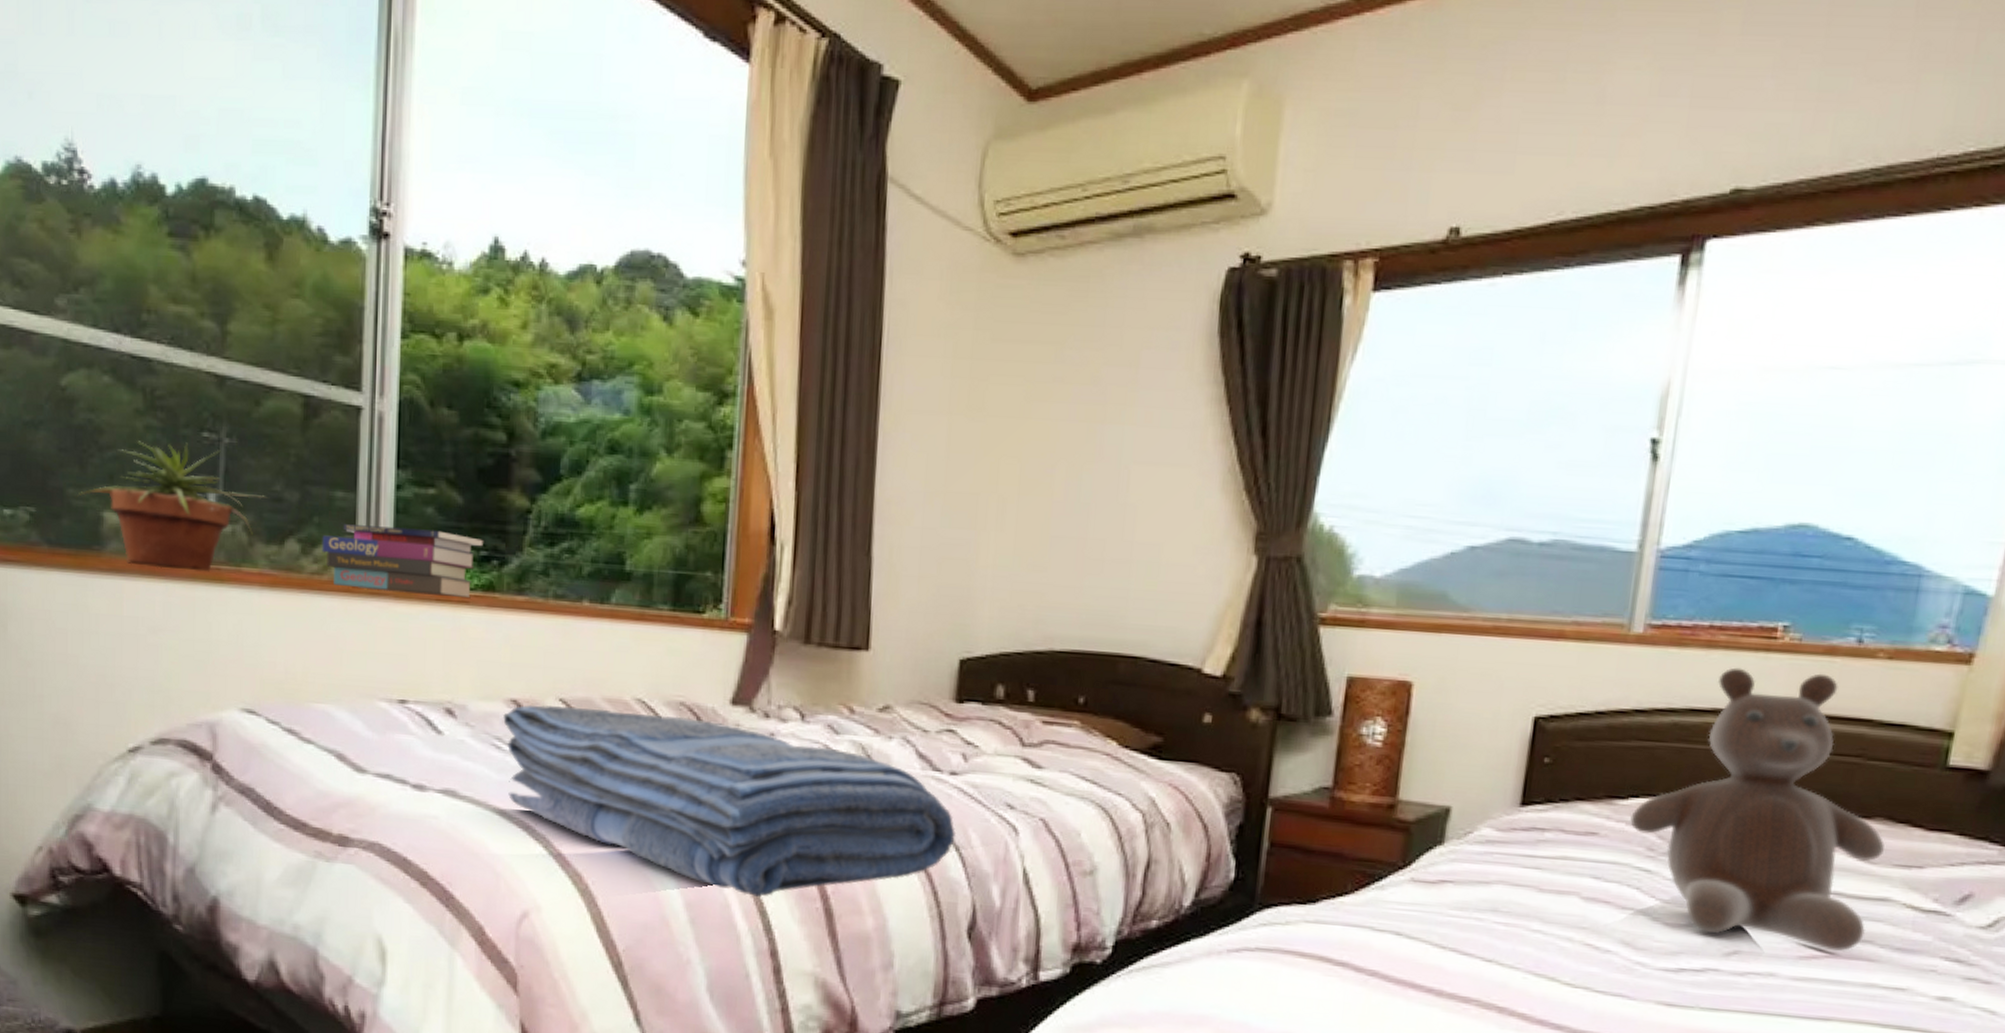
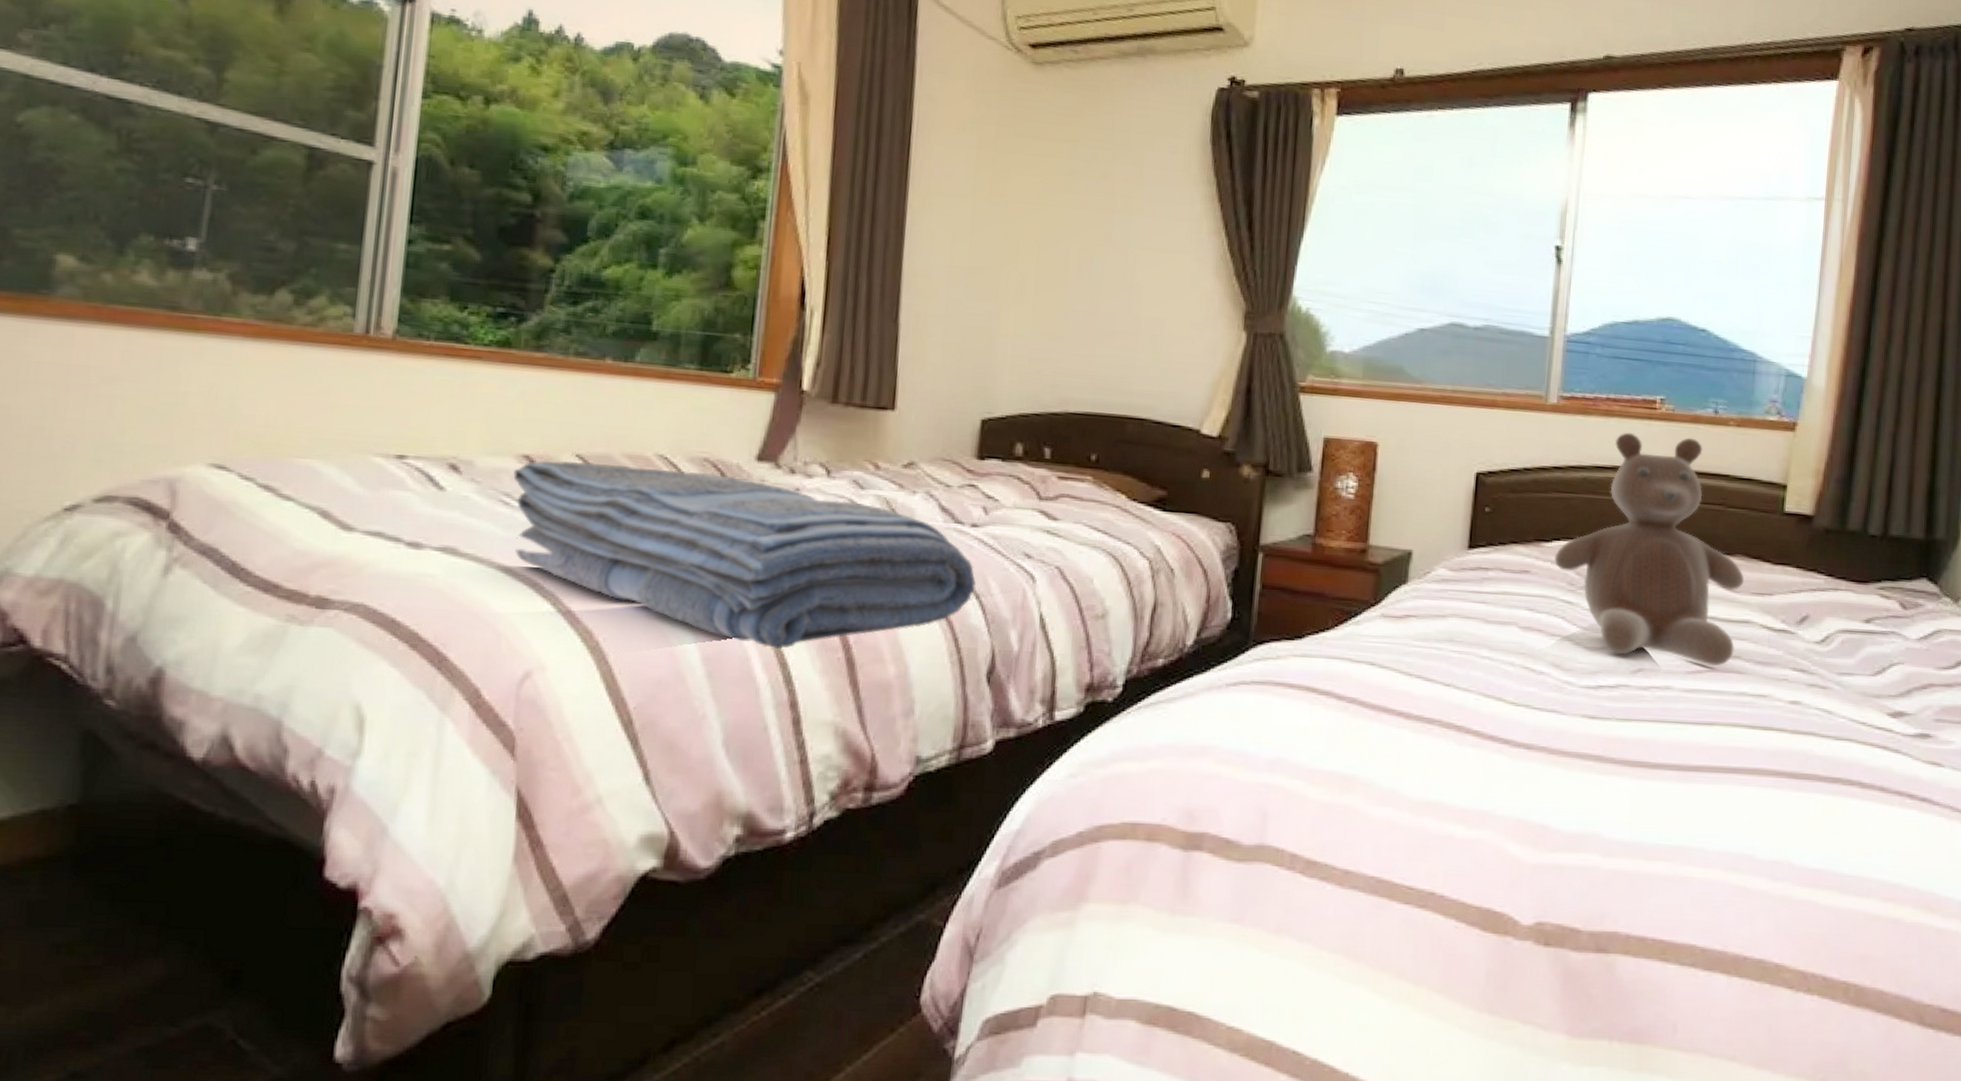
potted plant: present [76,441,267,572] -> none [24,183,258,321]
books: present [322,524,483,599] -> none [318,276,501,354]

